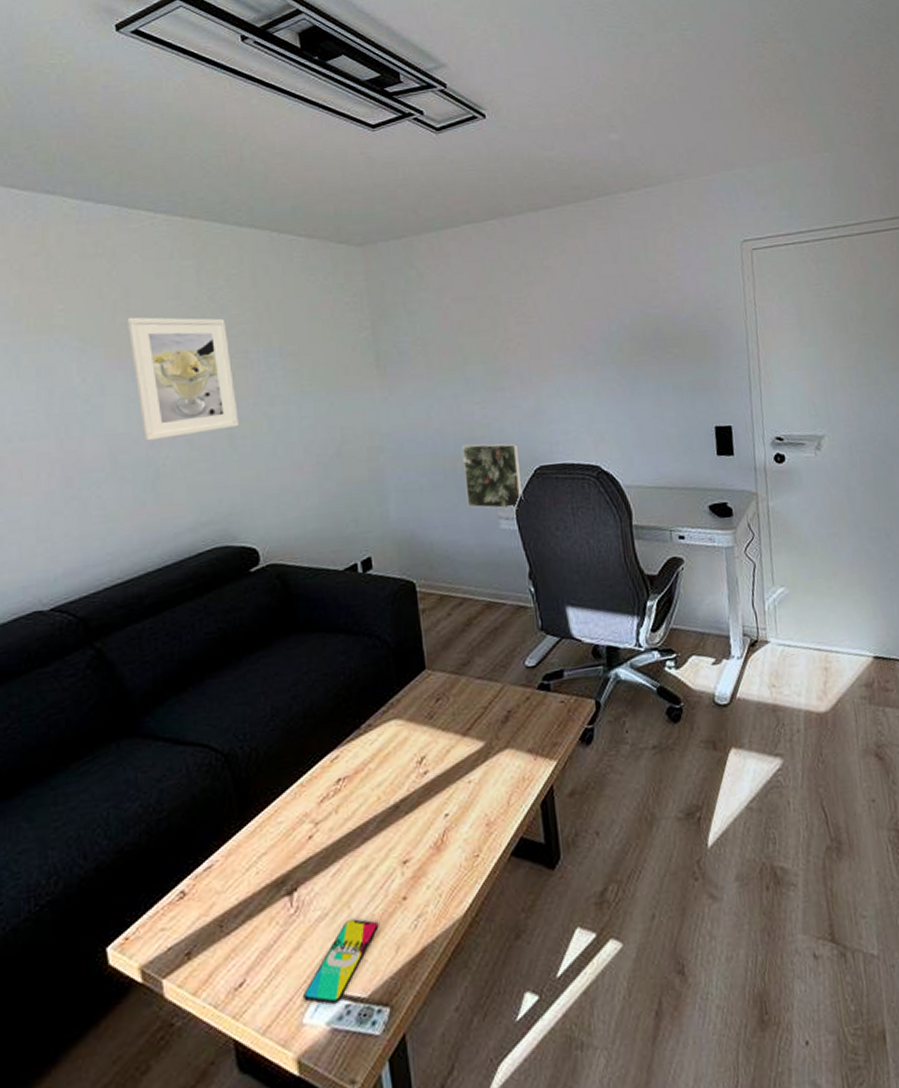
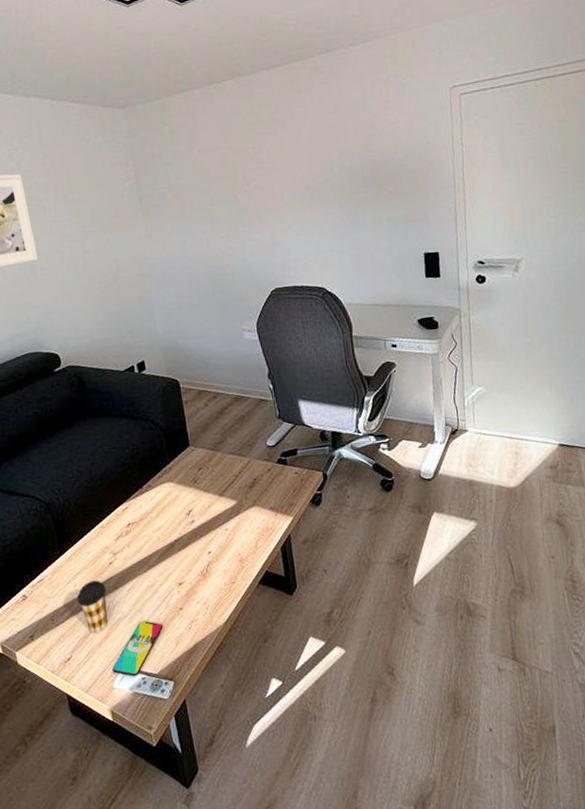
coffee cup: none [258,862,302,943] -> present [76,580,109,634]
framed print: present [461,443,523,509] -> none [211,270,262,323]

